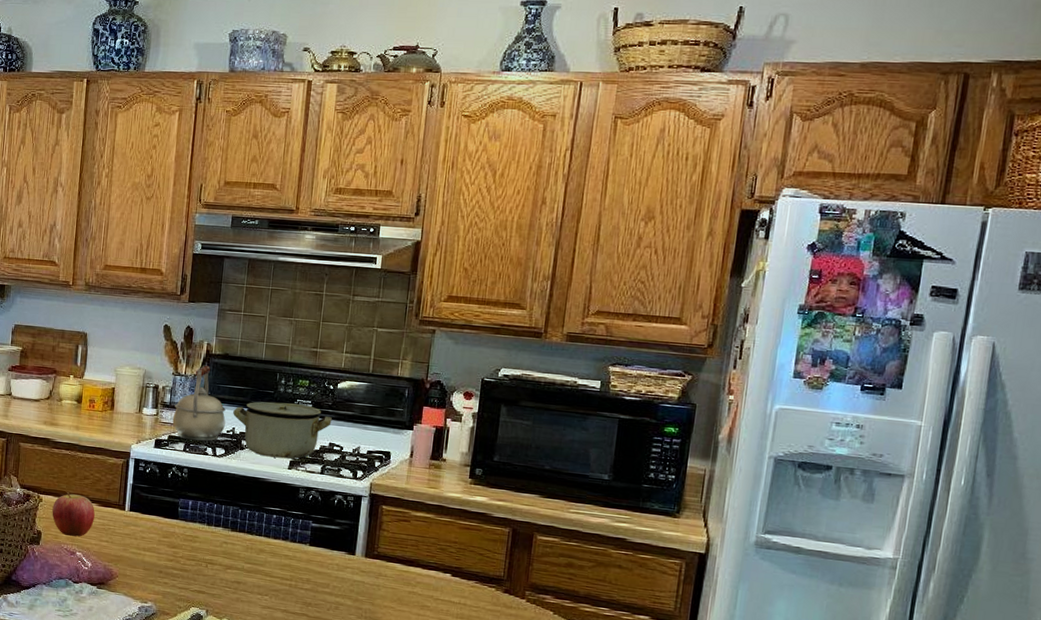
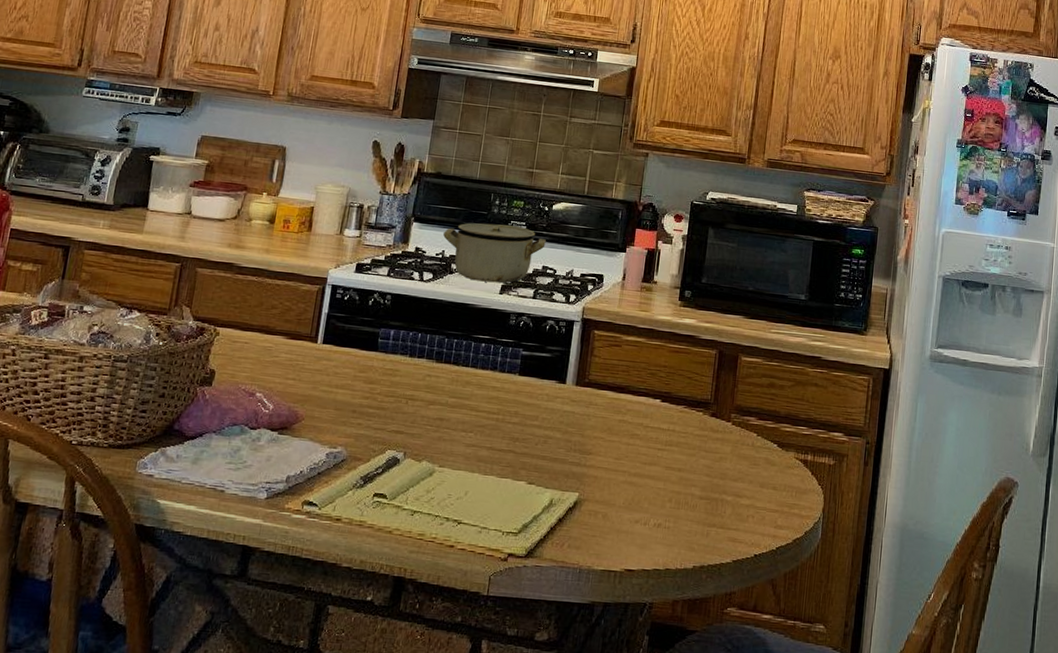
apple: present [52,491,95,537] -> none [230,323,282,375]
kettle: present [172,365,226,442] -> none [376,184,436,266]

